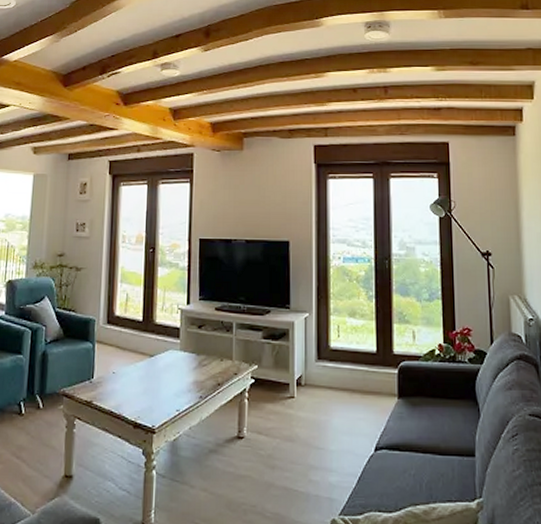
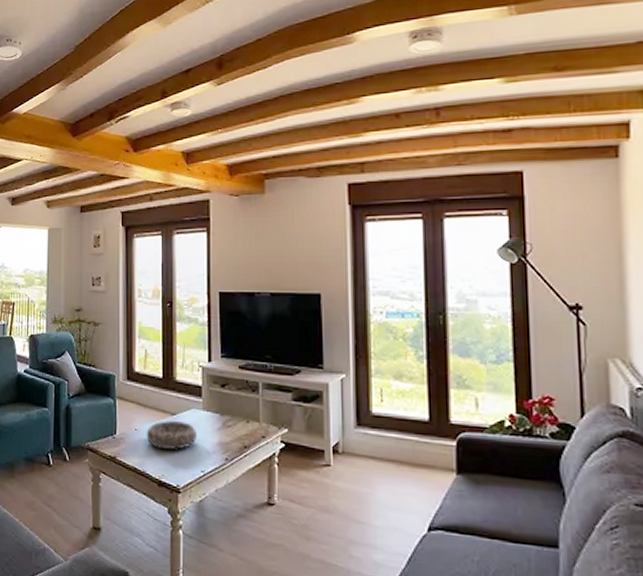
decorative bowl: none [123,363,173,390] -> present [146,421,197,450]

